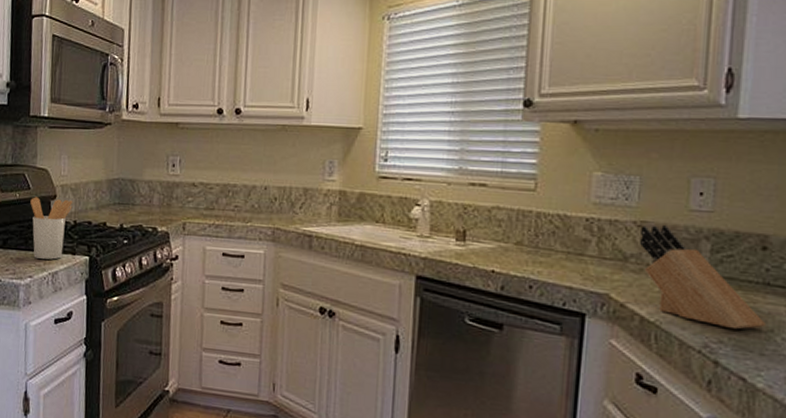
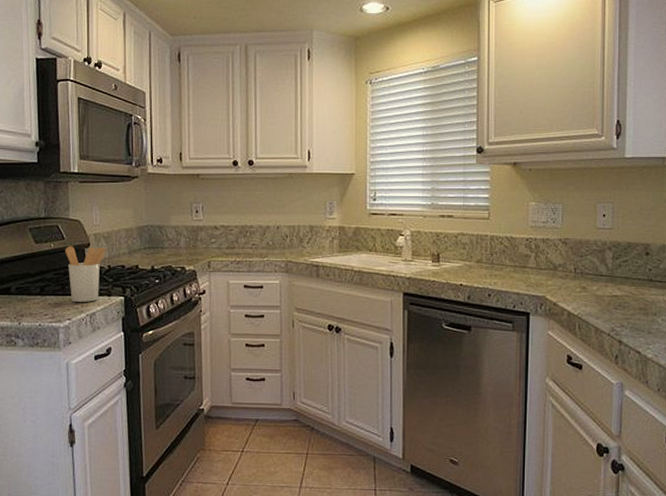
knife block: present [640,225,765,330] -> none [565,241,651,316]

